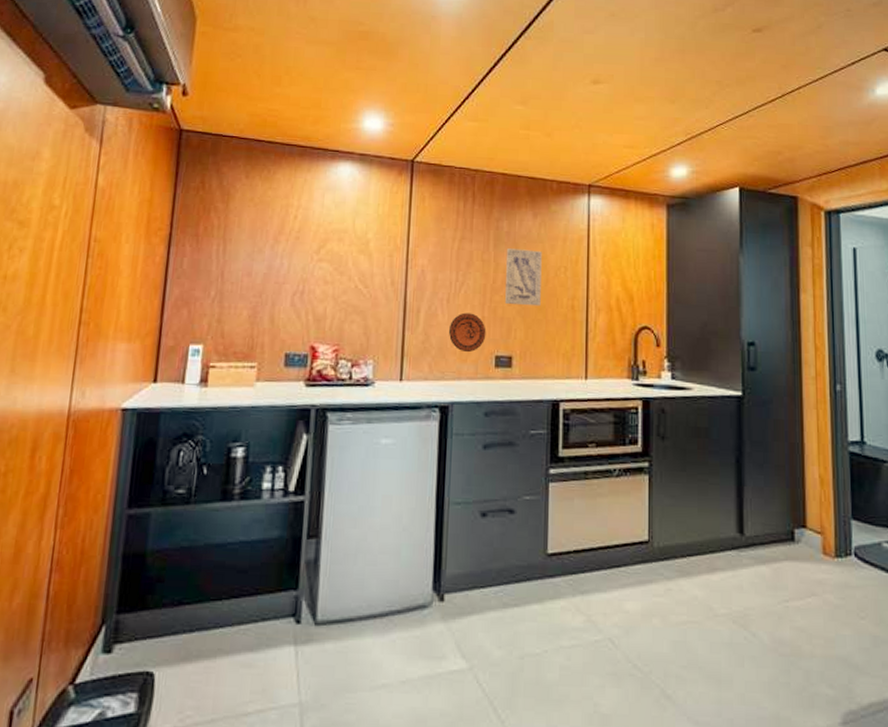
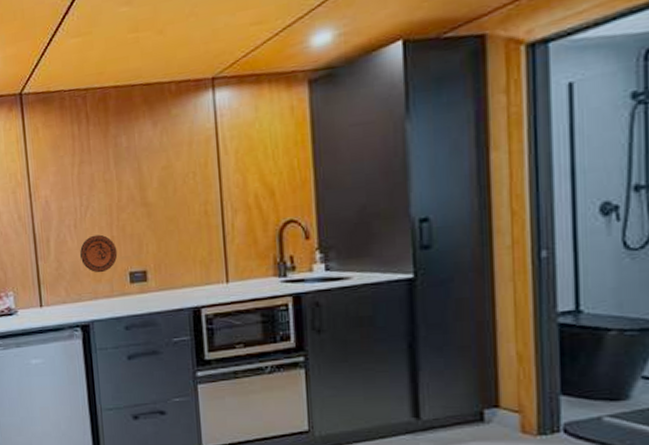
wall art: present [505,248,542,307] -> none [128,160,171,220]

